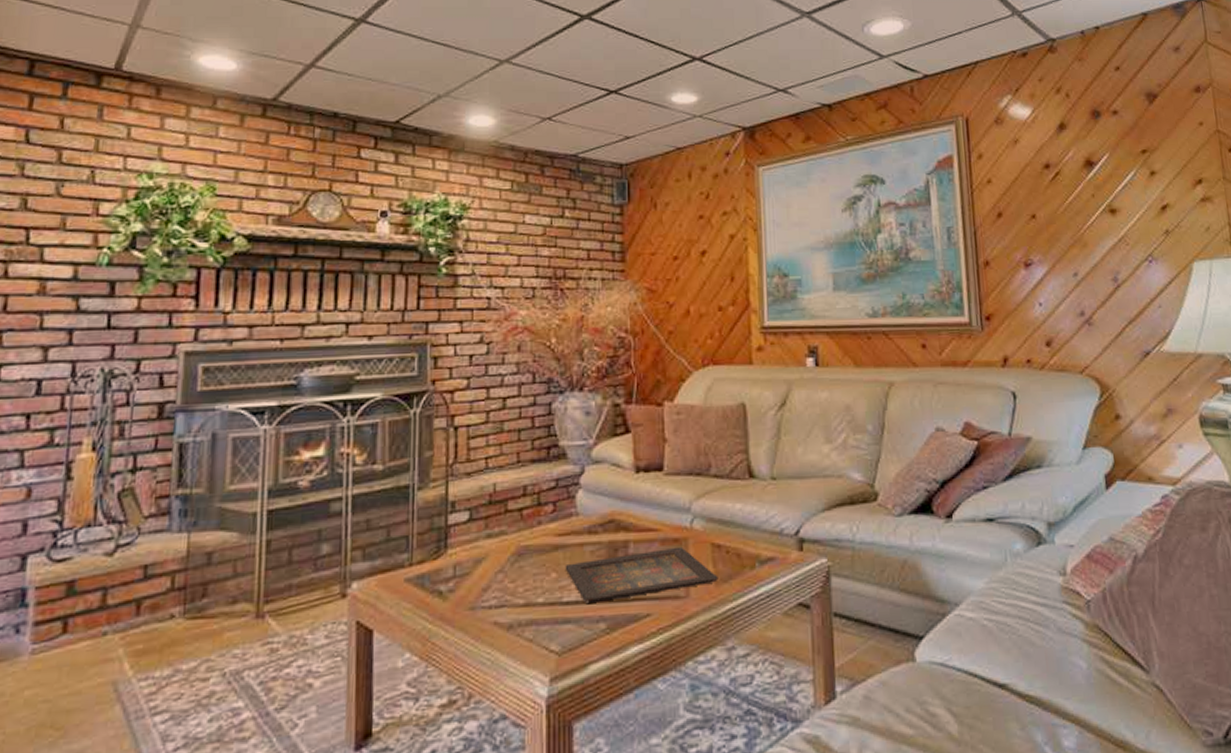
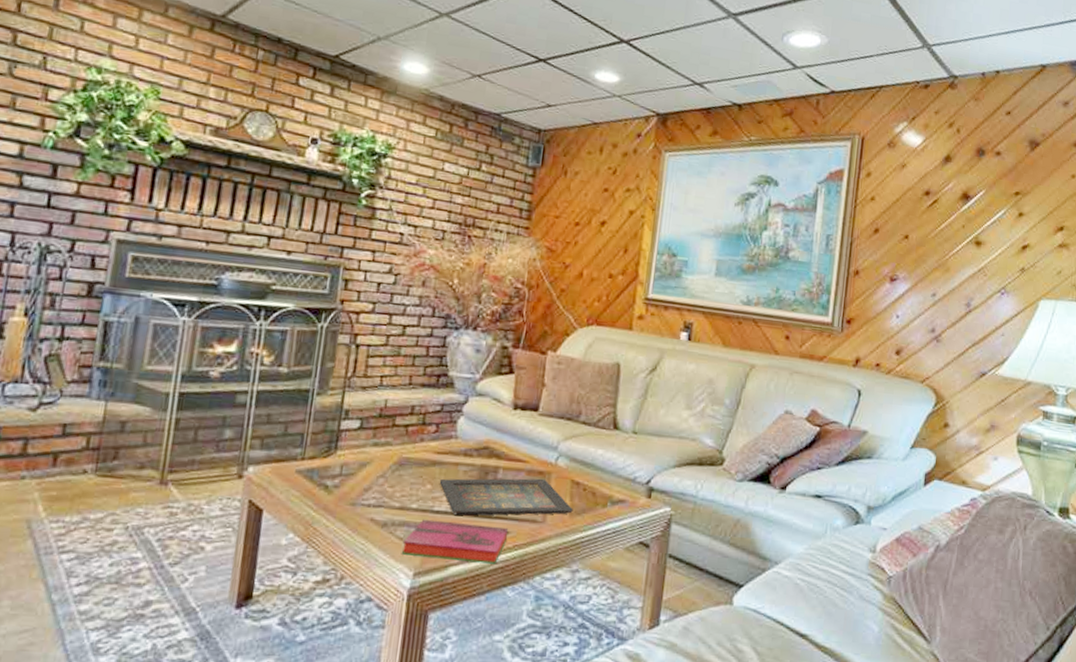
hardback book: none [533,610,650,659] -> present [401,519,509,564]

